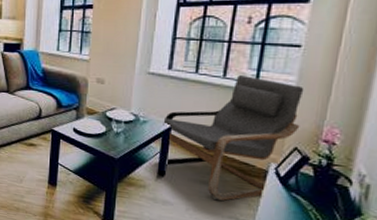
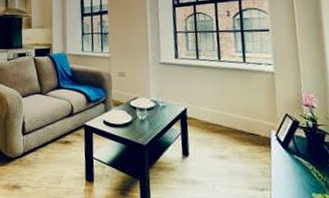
armchair: present [163,75,304,201] -> none [179,57,285,173]

